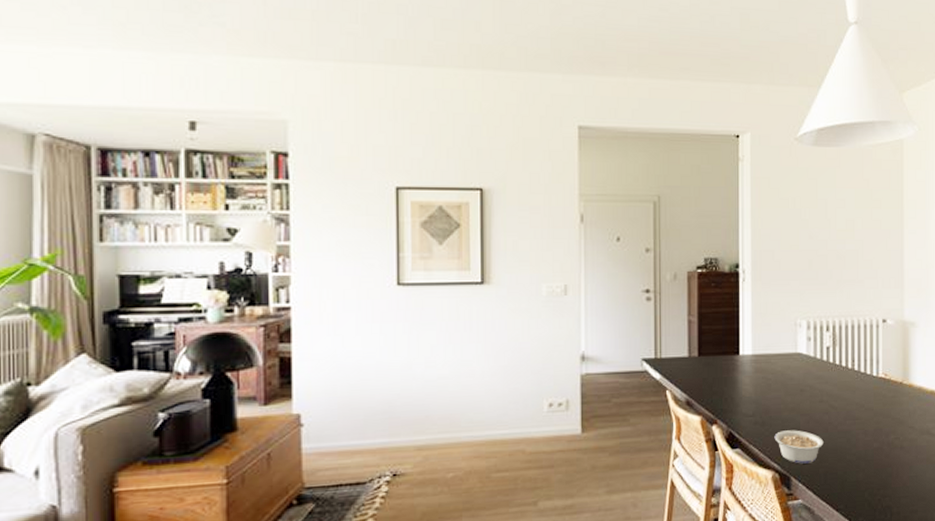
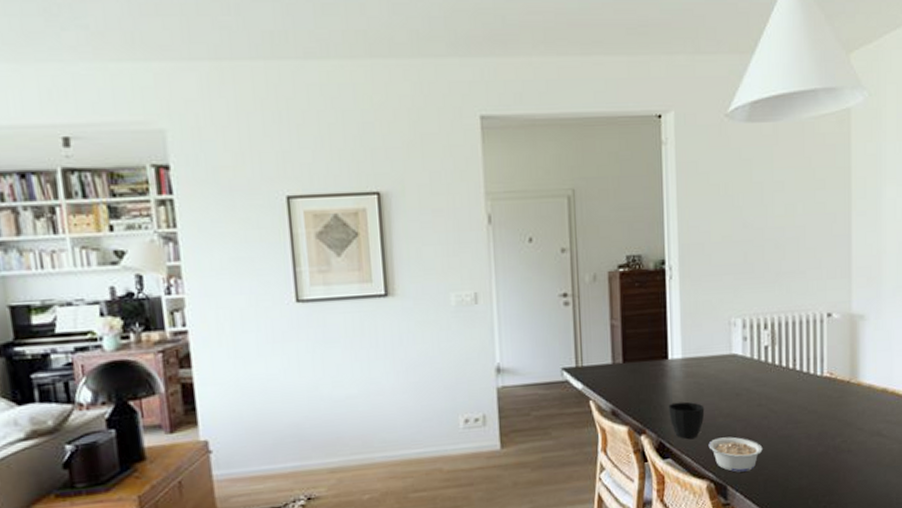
cup: none [739,395,772,430] -> present [668,401,705,439]

